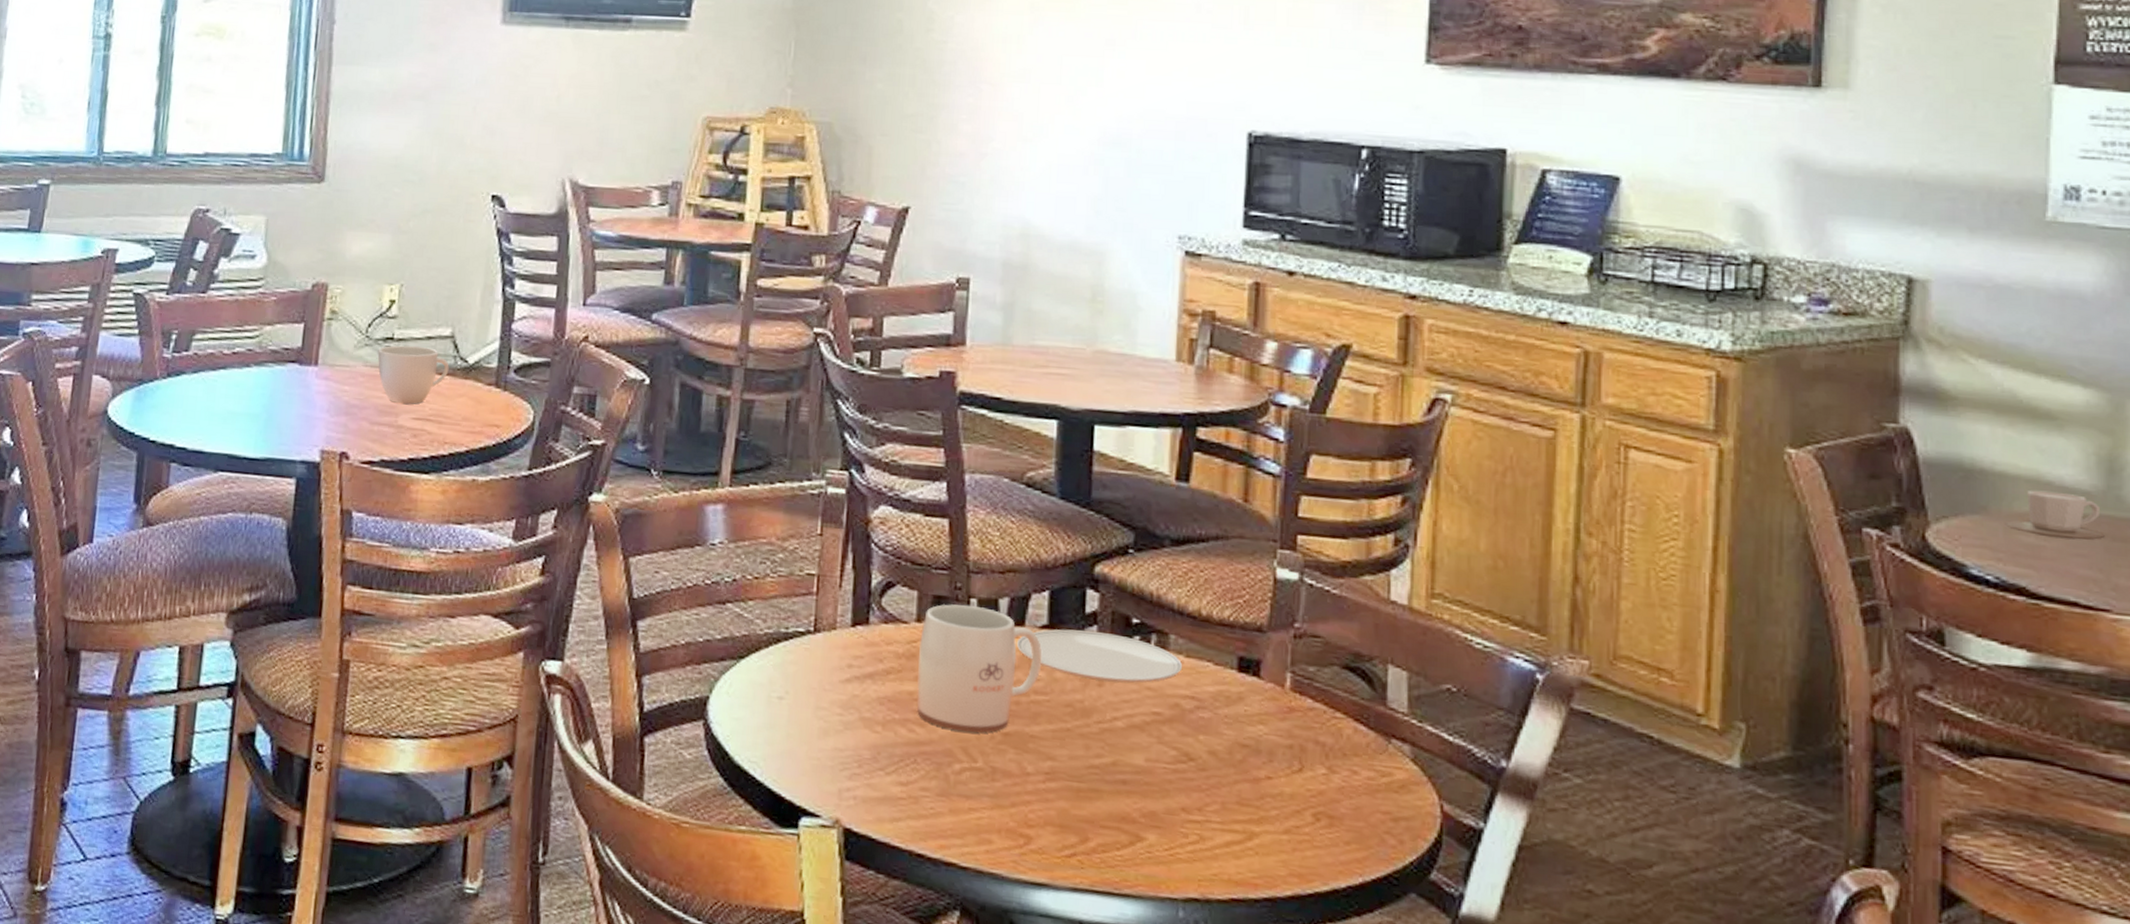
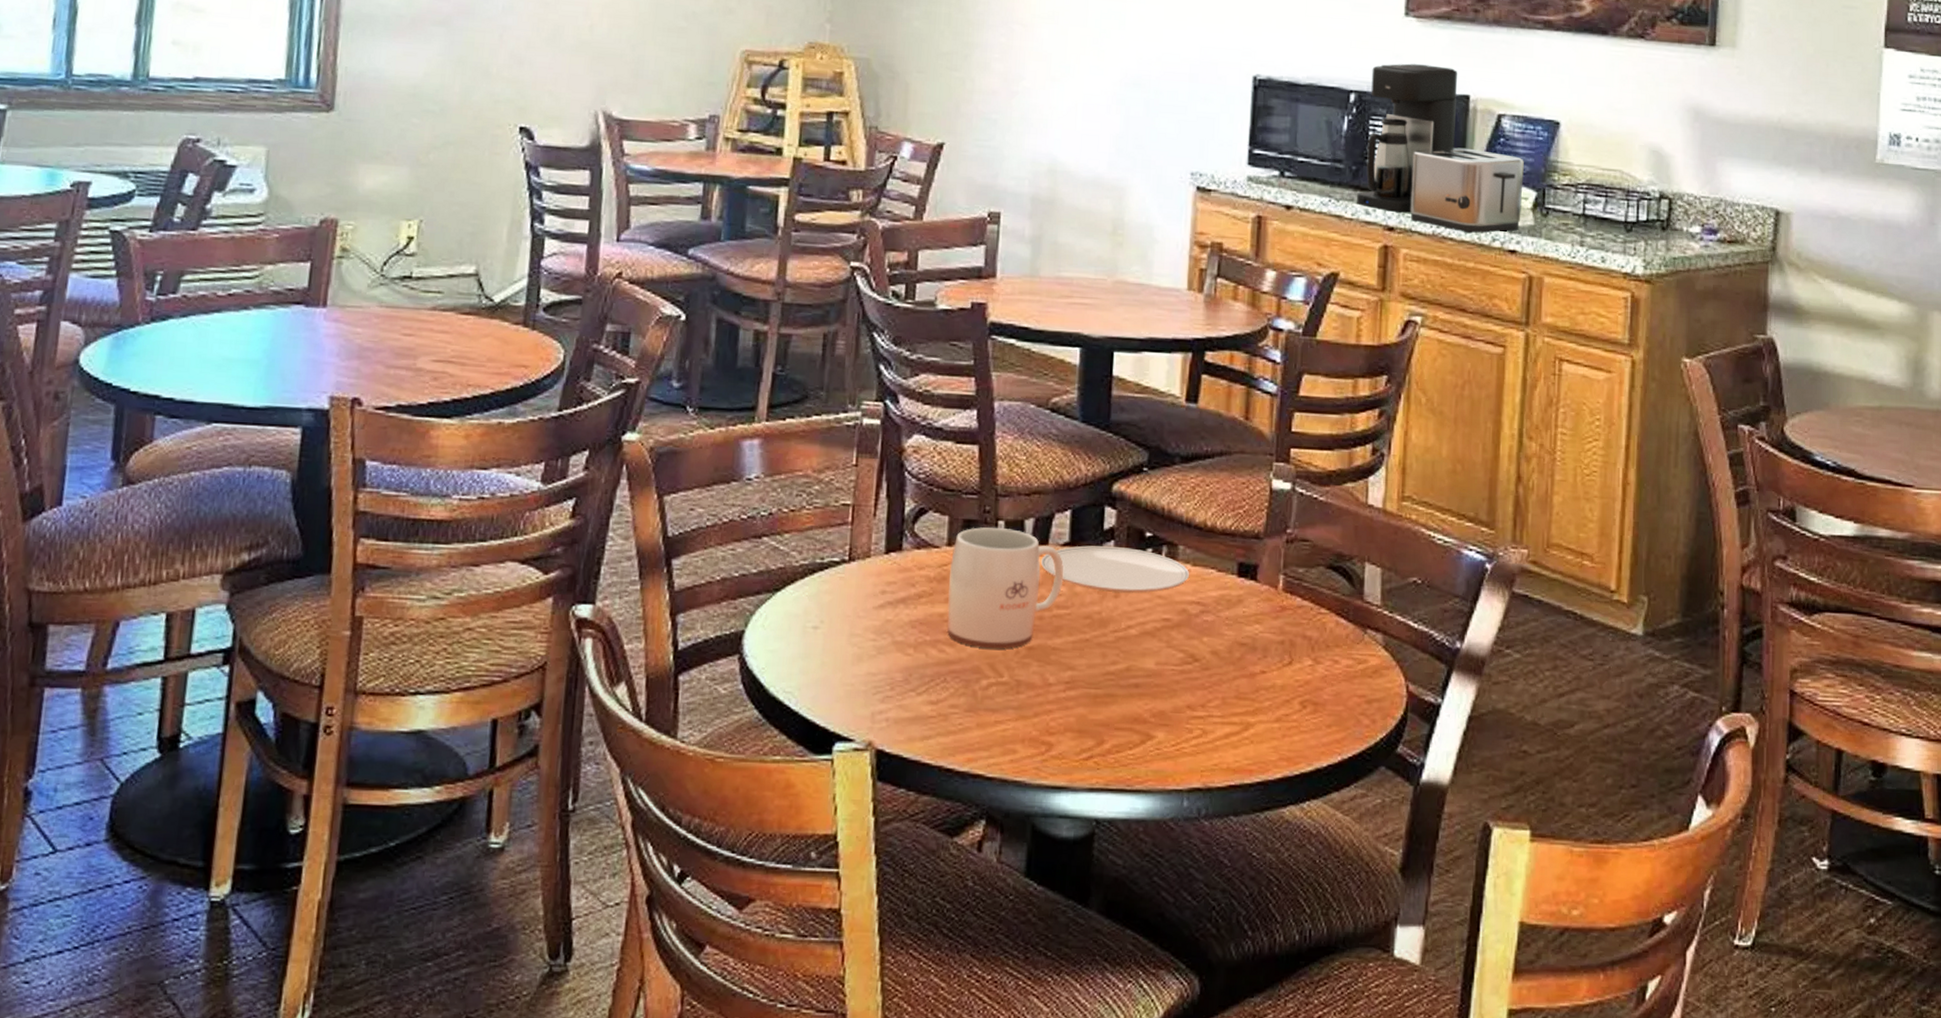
cup: present [377,345,449,405] -> none [394,284,473,347]
coffee maker: none [1370,115,1492,280] -> present [1356,63,1458,214]
toaster: none [1435,206,1576,303] -> present [1409,147,1524,234]
cup: present [2006,490,2105,540] -> none [1841,388,1911,429]

